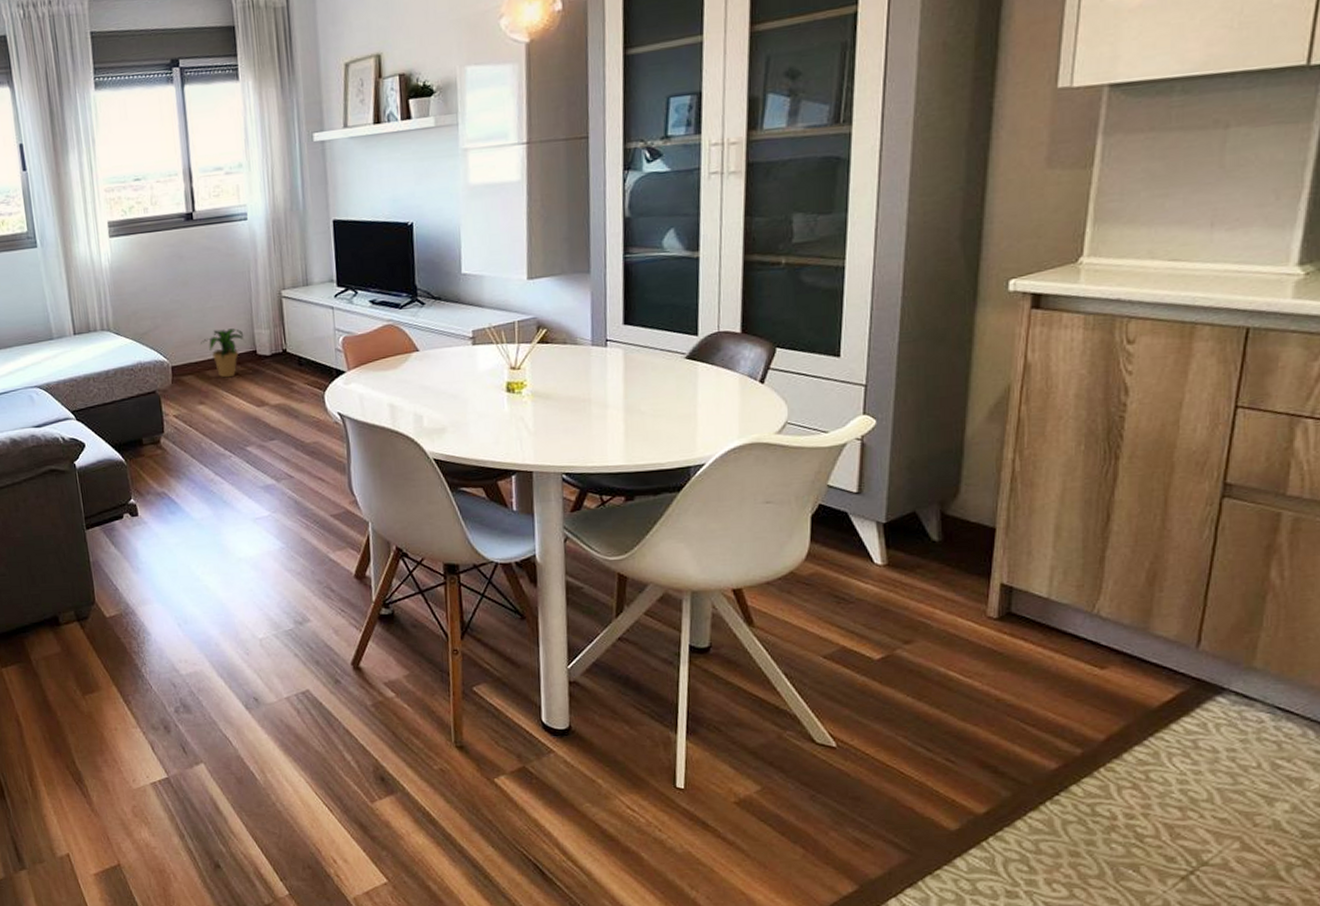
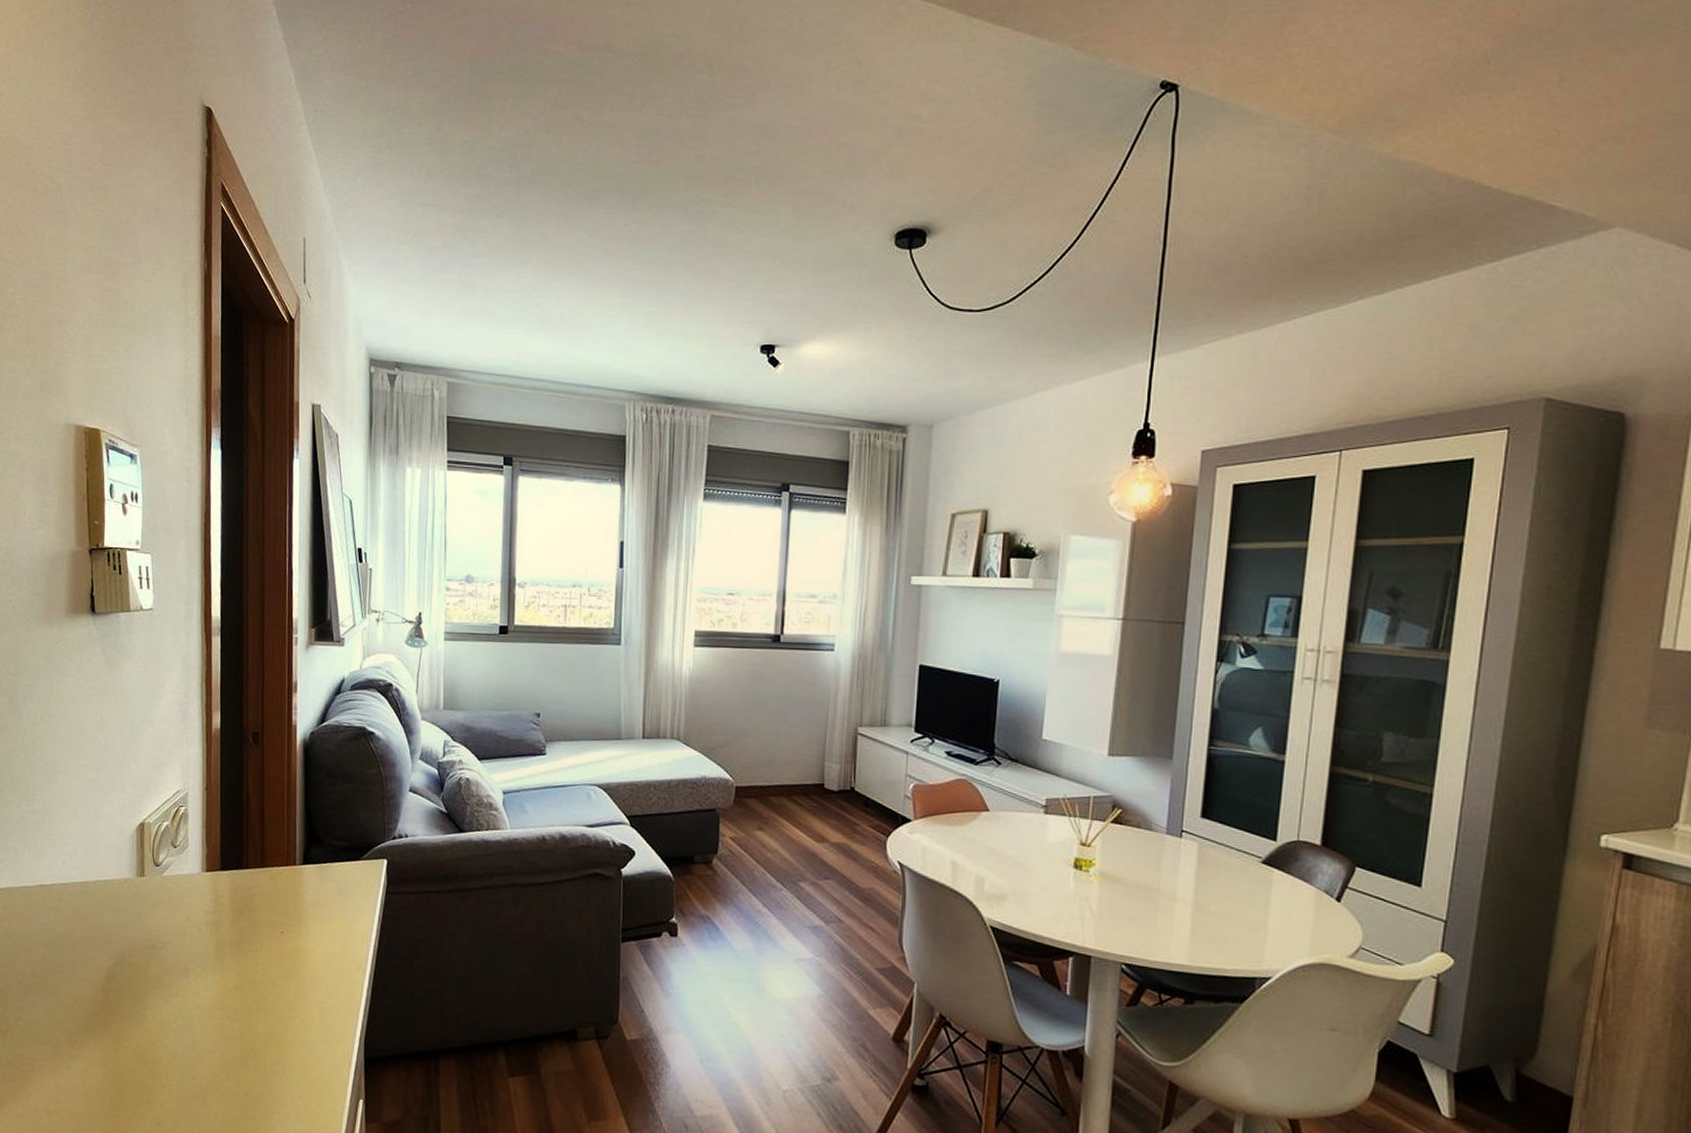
potted plant: present [200,328,246,378] -> none [769,756,815,808]

